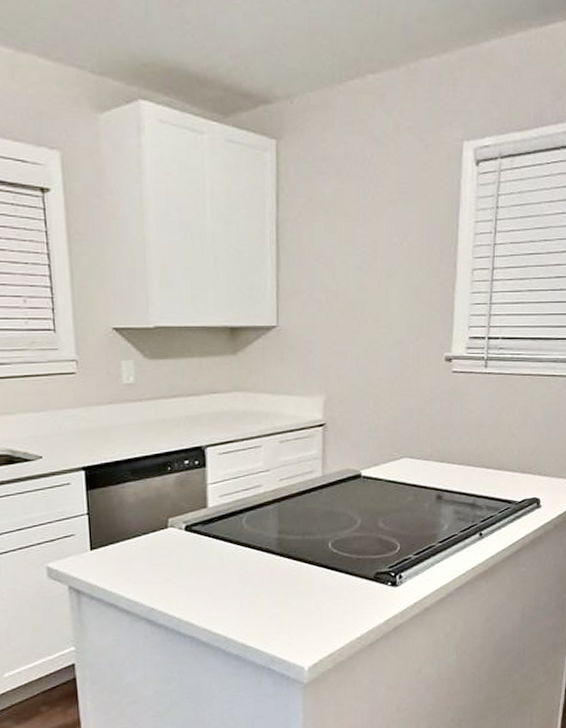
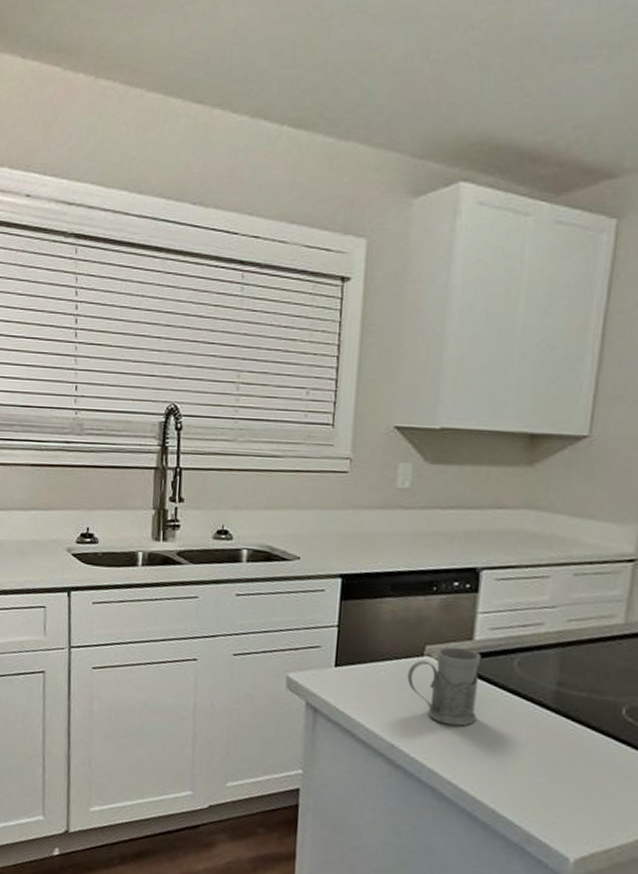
mug: none [156,515,218,582] -> present [407,646,482,727]

